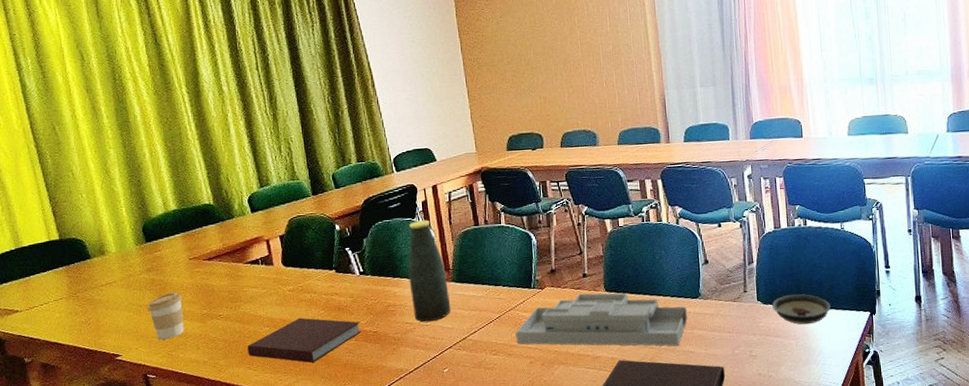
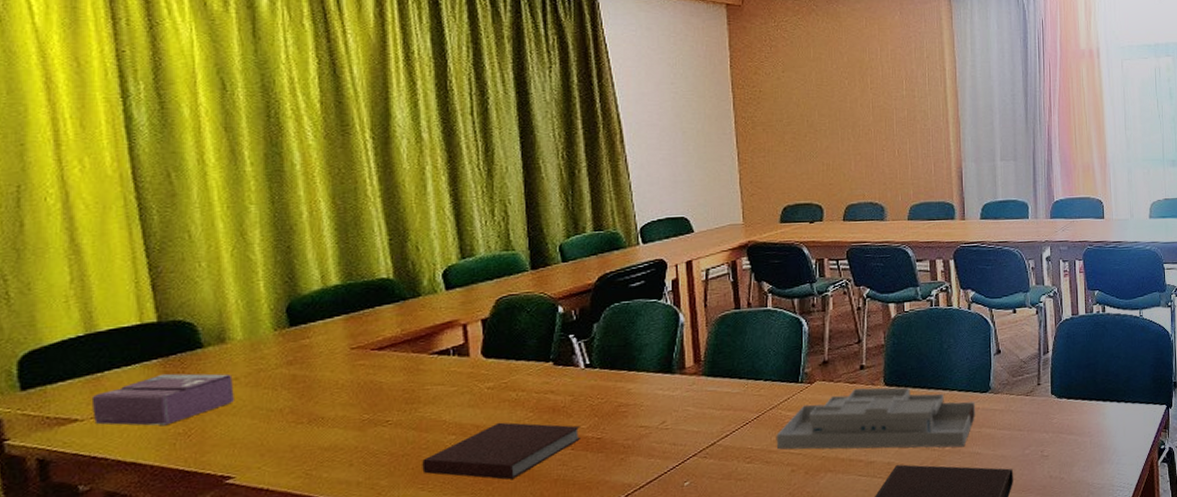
tissue box: none [24,277,115,316] -> present [91,373,234,426]
coffee cup: present [147,292,185,340] -> none [282,392,334,455]
bottle: present [408,219,451,322] -> none [648,301,699,425]
saucer: present [772,294,831,325] -> none [1067,386,1127,421]

